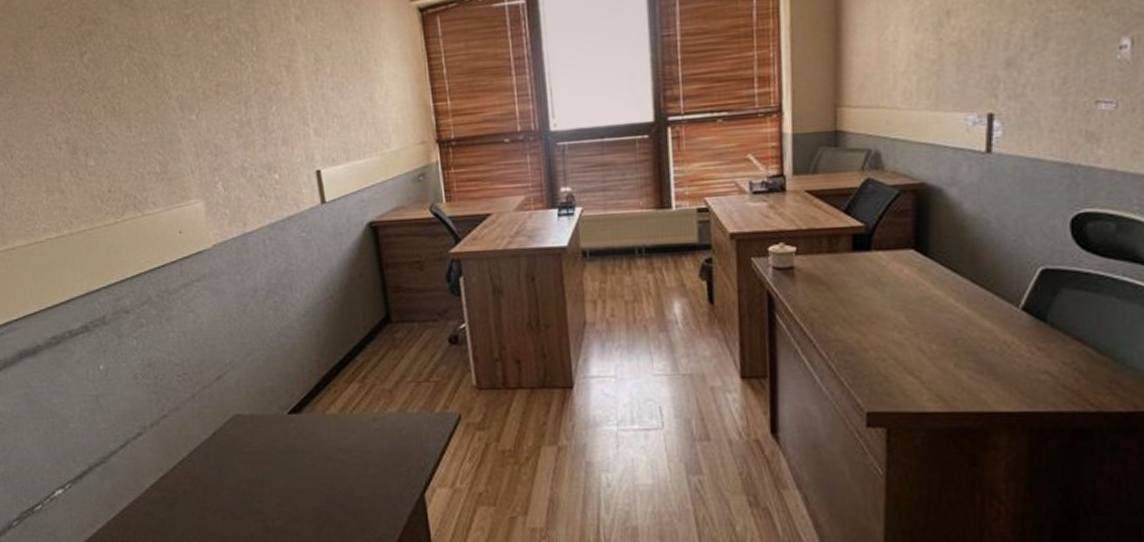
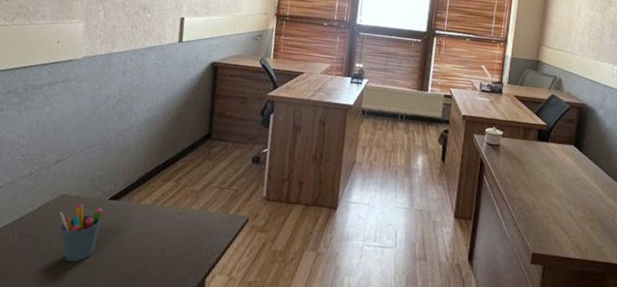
pen holder: none [236,423,287,491] -> present [59,203,103,262]

